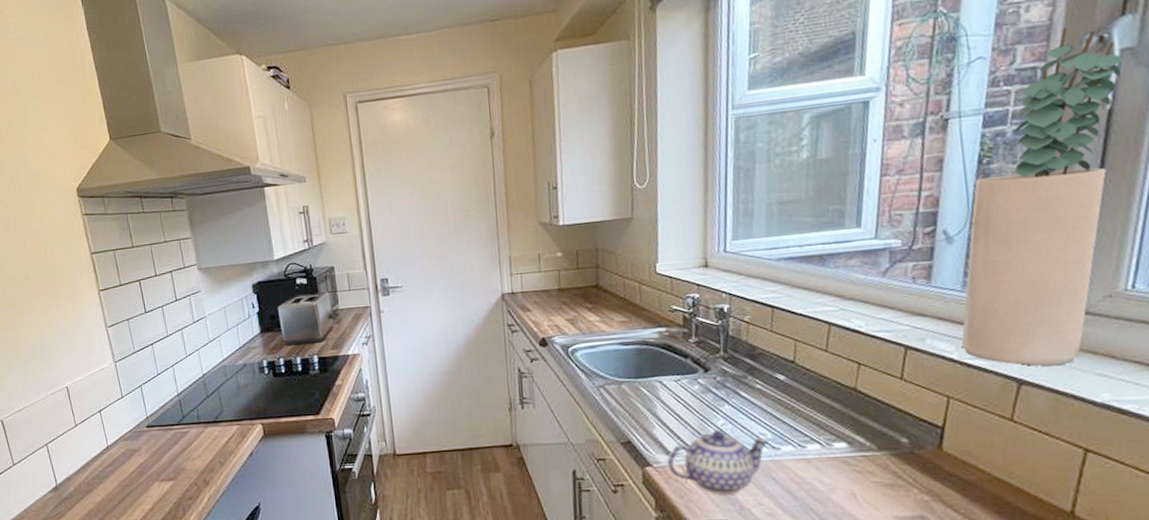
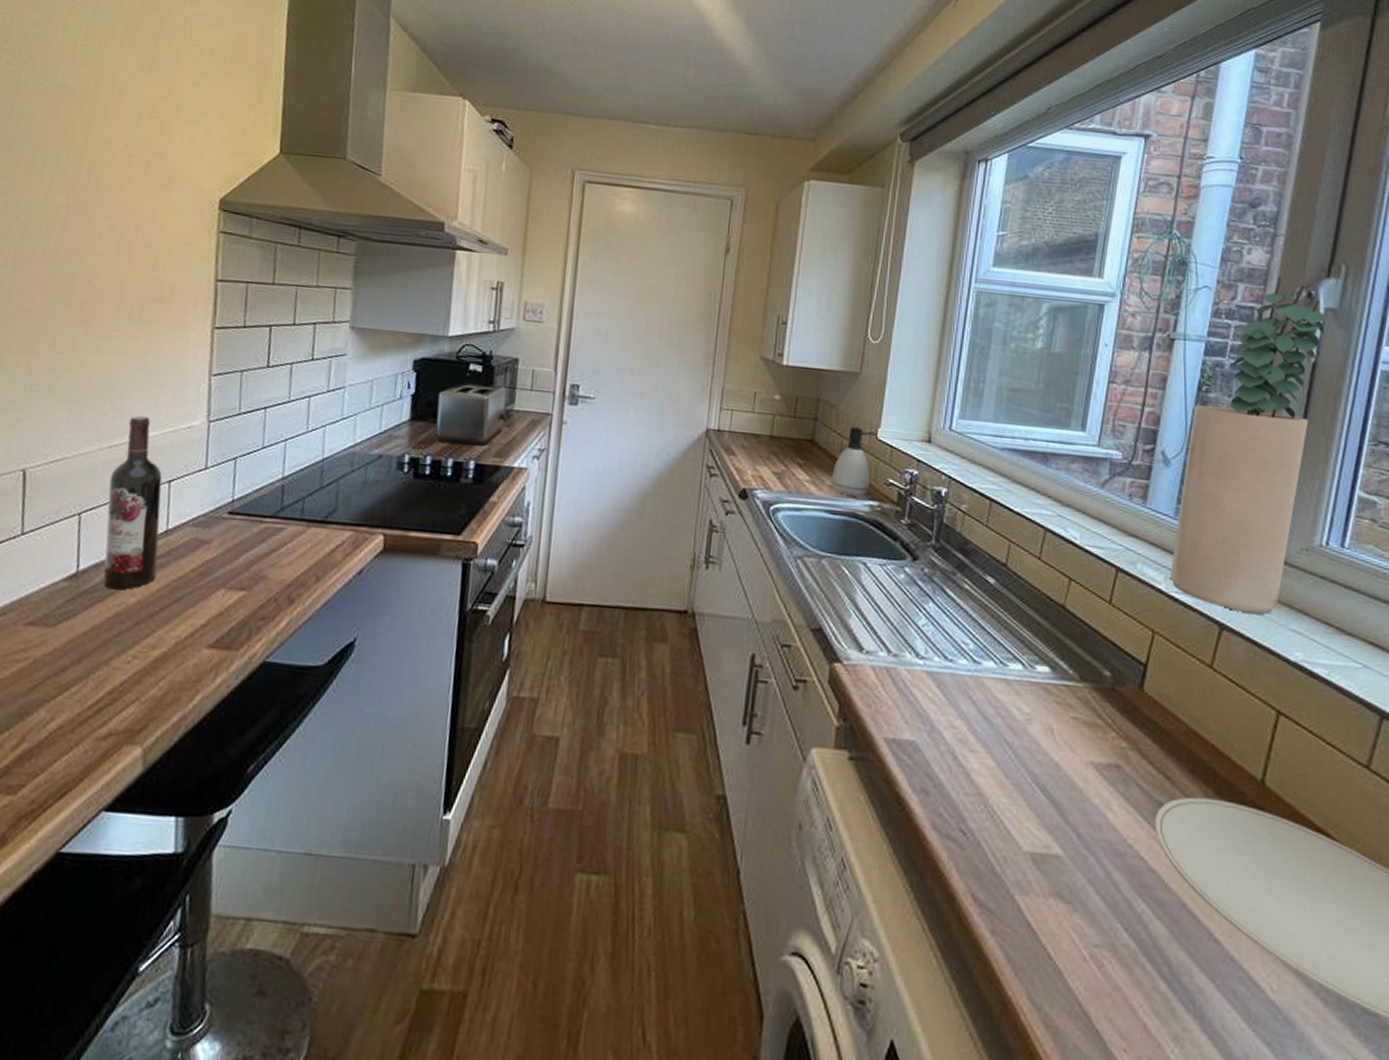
wine bottle: none [59,367,110,494] -> present [102,416,163,590]
soap dispenser: none [618,267,656,327] -> present [830,427,878,496]
teapot: present [667,429,769,495] -> none [859,630,971,711]

